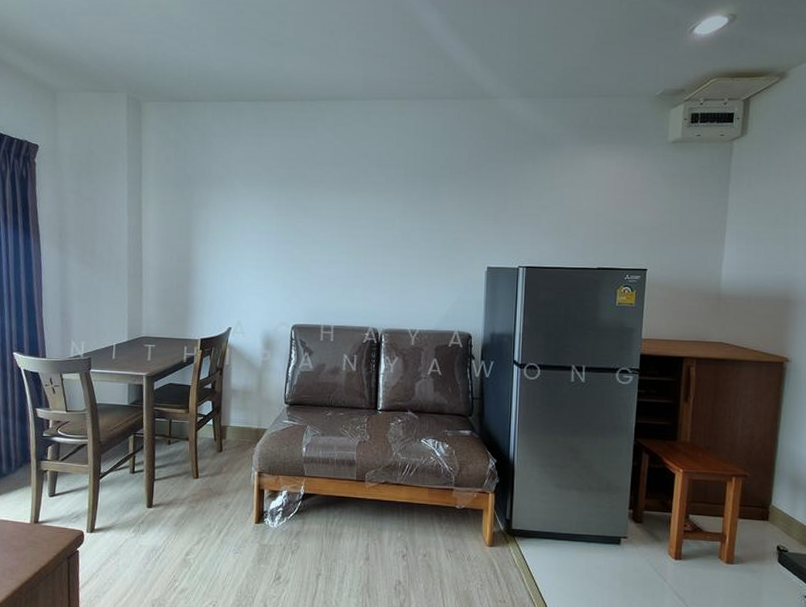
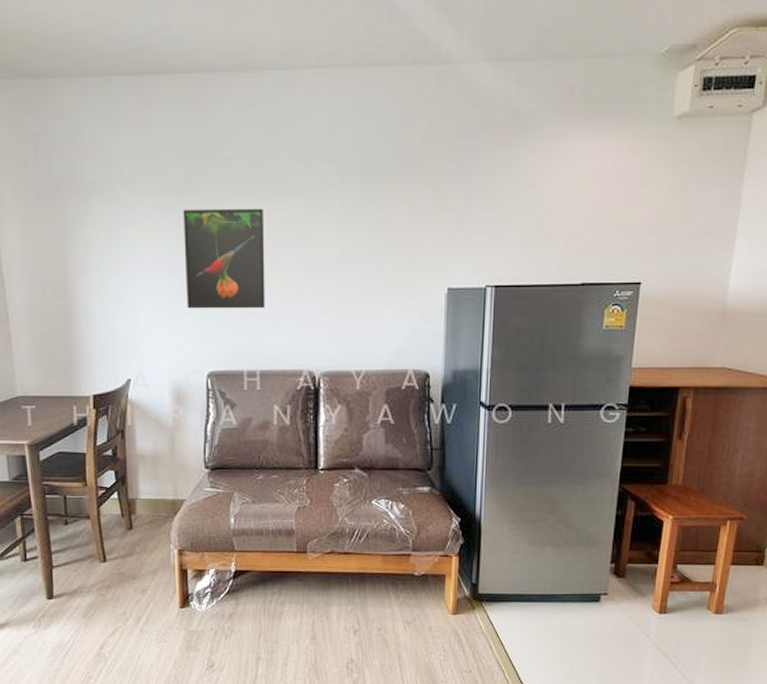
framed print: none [280,199,344,277] -> present [183,208,265,309]

